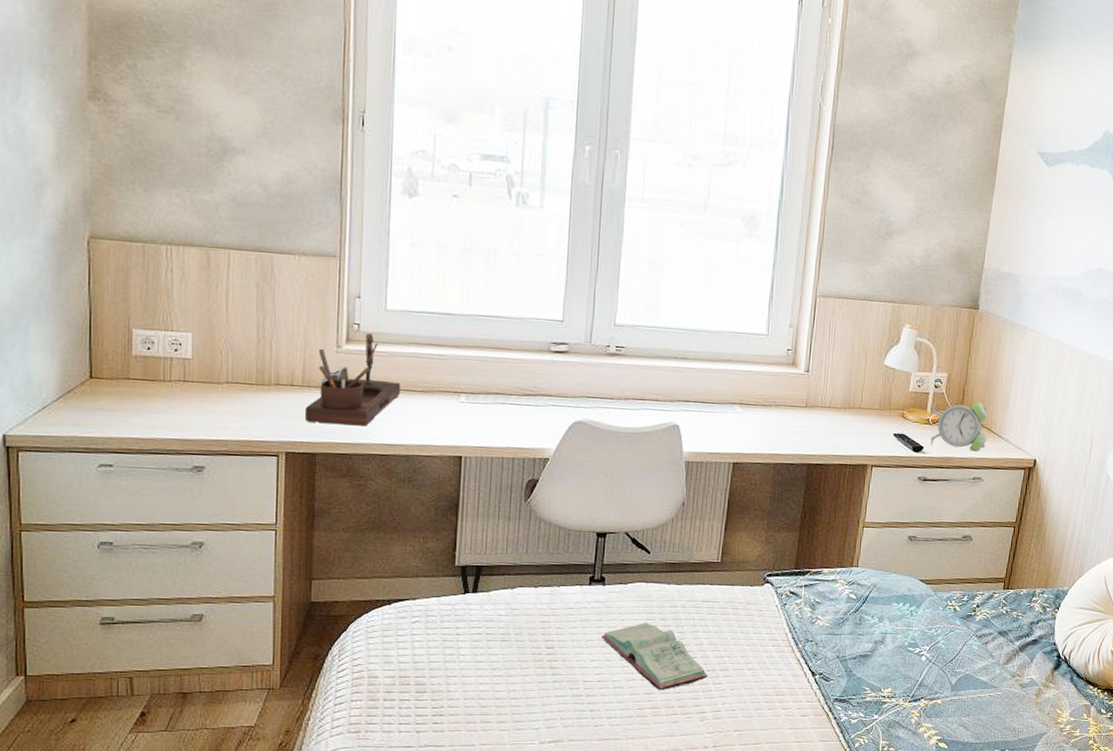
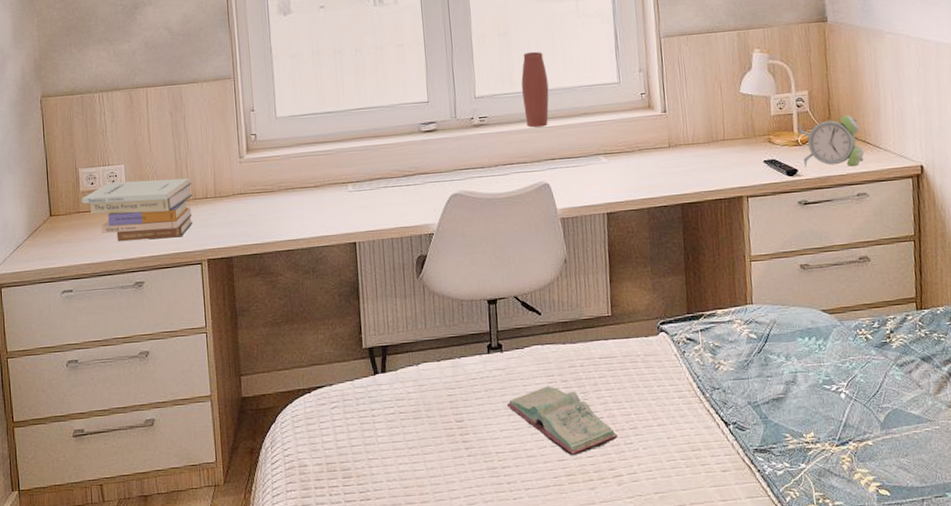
books: none [133,350,275,424] -> present [82,178,193,242]
desk organizer: present [304,332,401,426] -> none [219,140,297,229]
vase: none [665,287,695,367] -> present [521,51,549,128]

